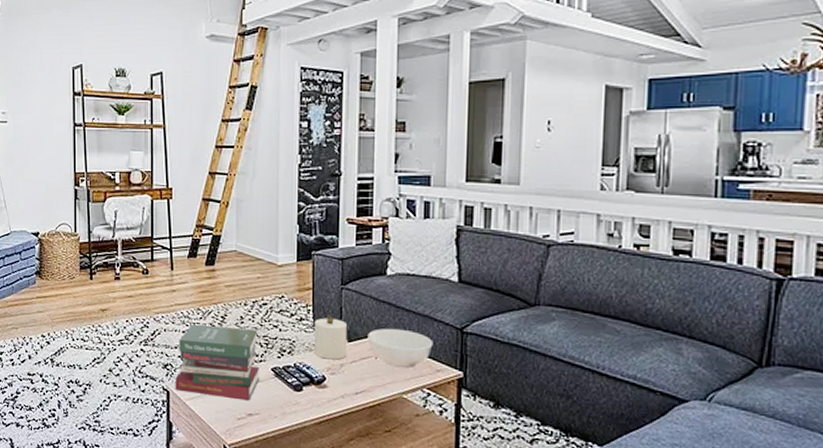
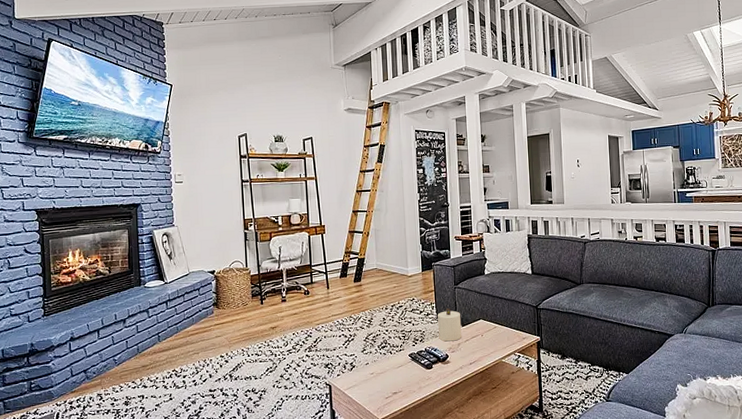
books: present [175,324,260,401] -> none [335,327,401,384]
bowl: present [368,328,434,368] -> none [475,312,519,340]

